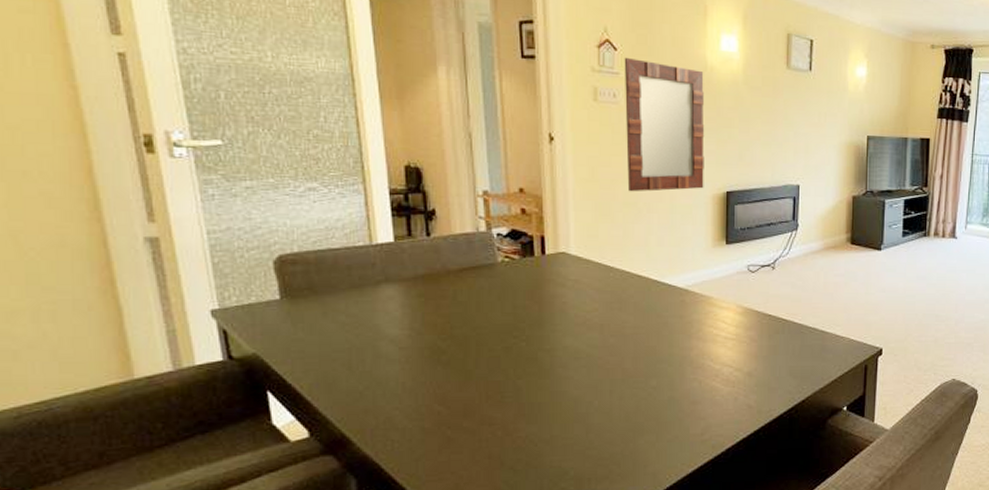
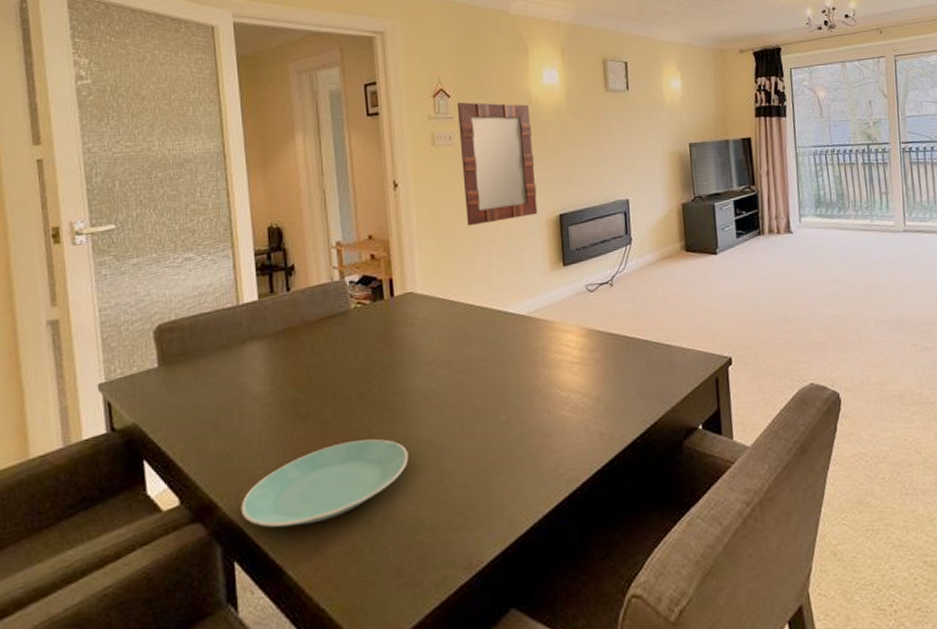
plate: none [376,391,554,466] -> present [241,438,408,528]

